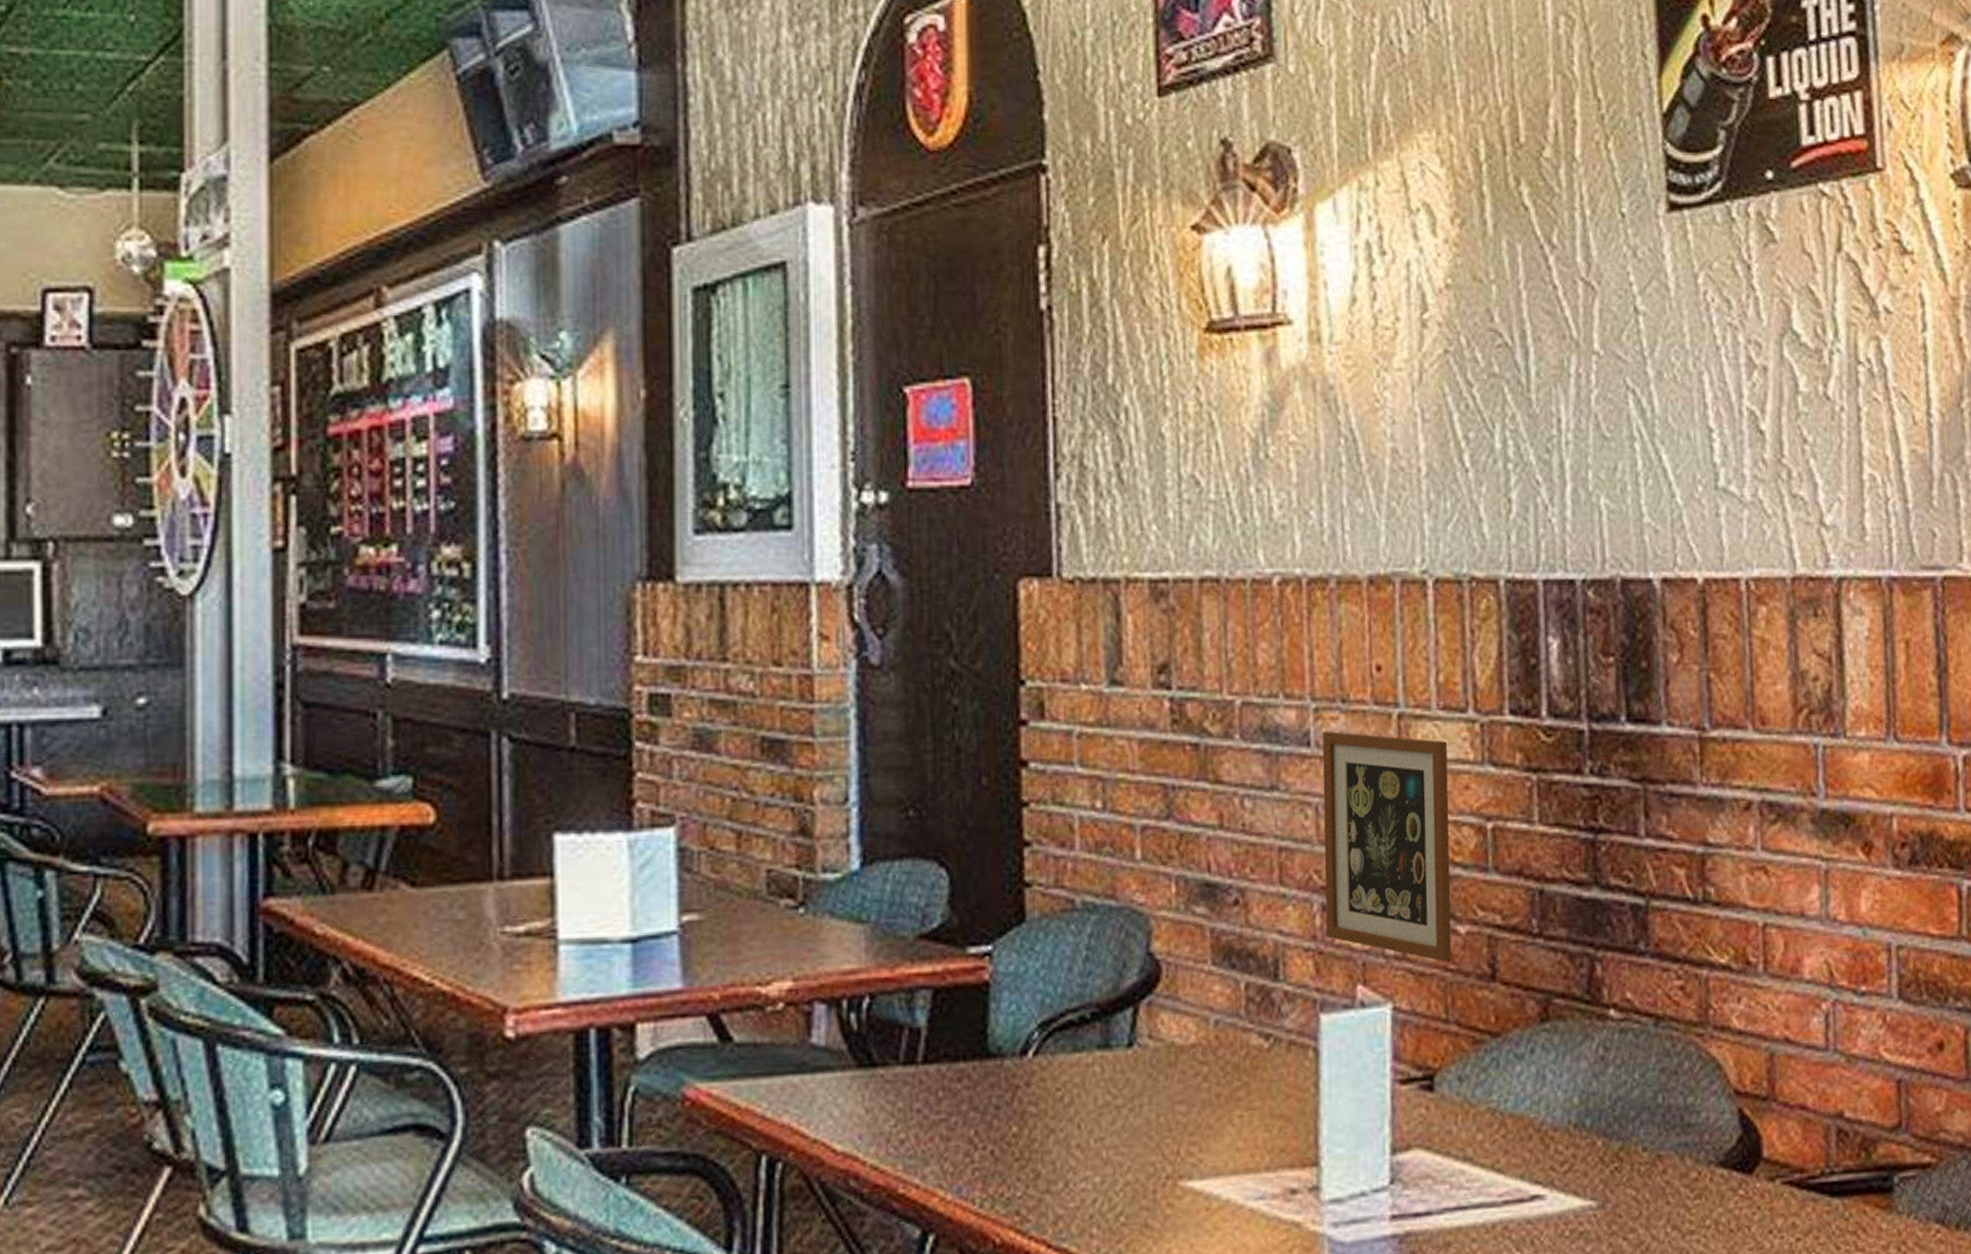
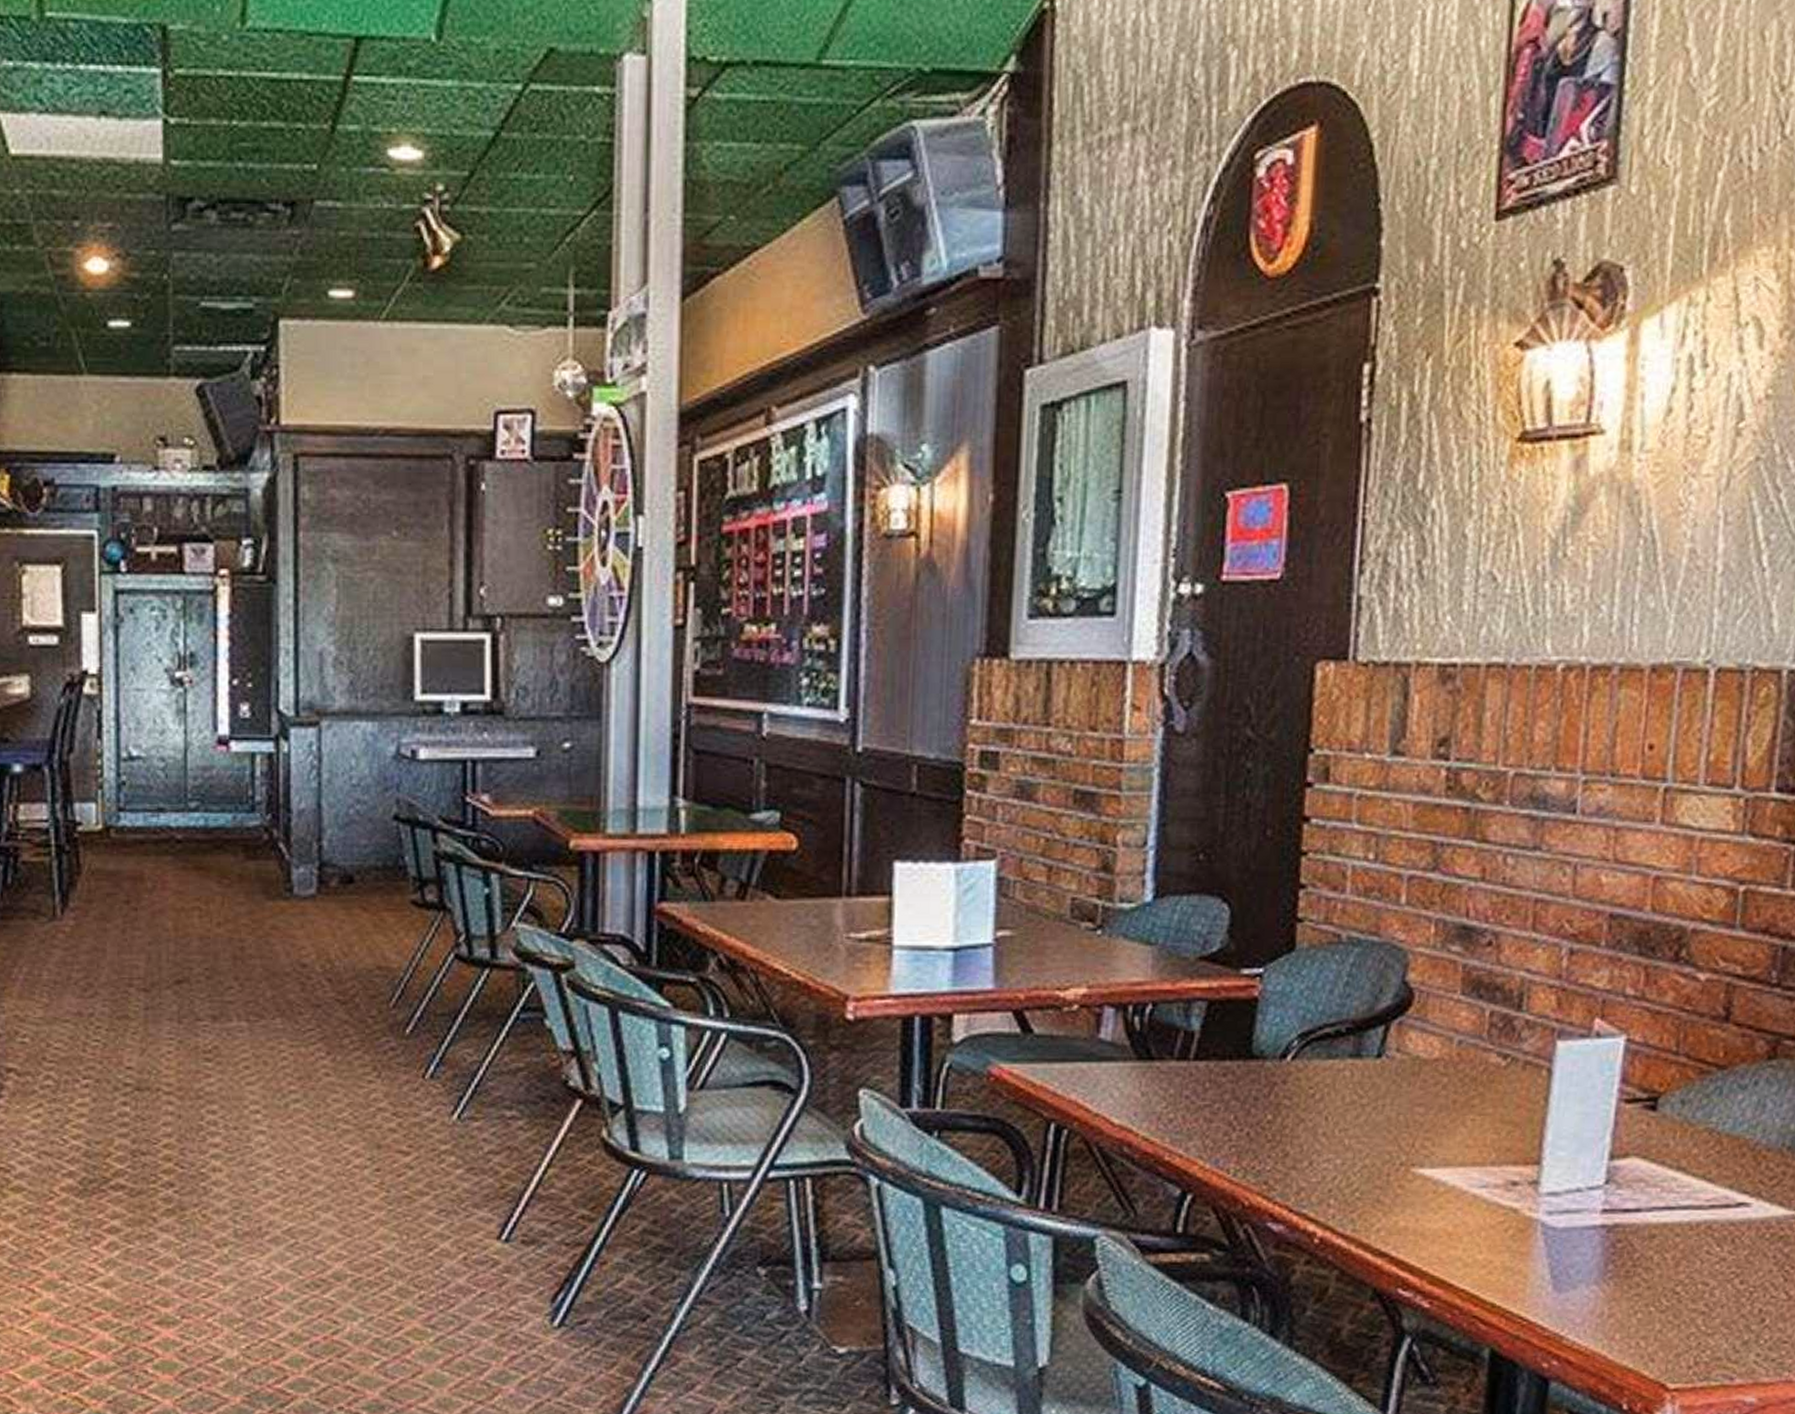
picture frame: present [1322,731,1452,962] -> none [1571,801,1710,1003]

